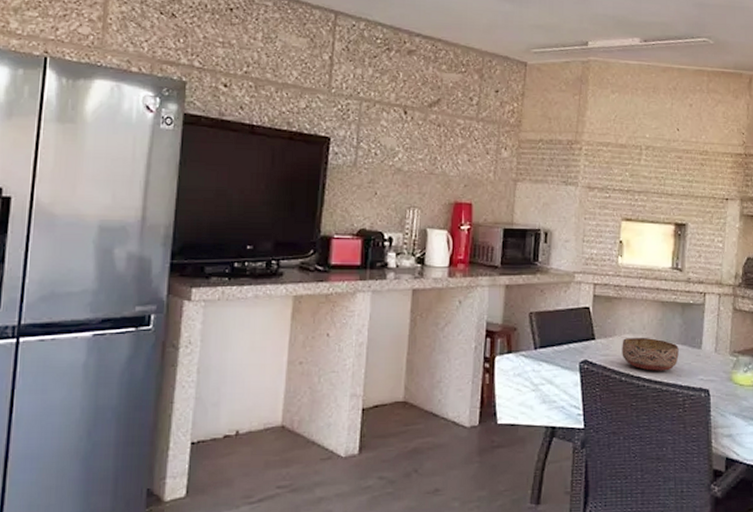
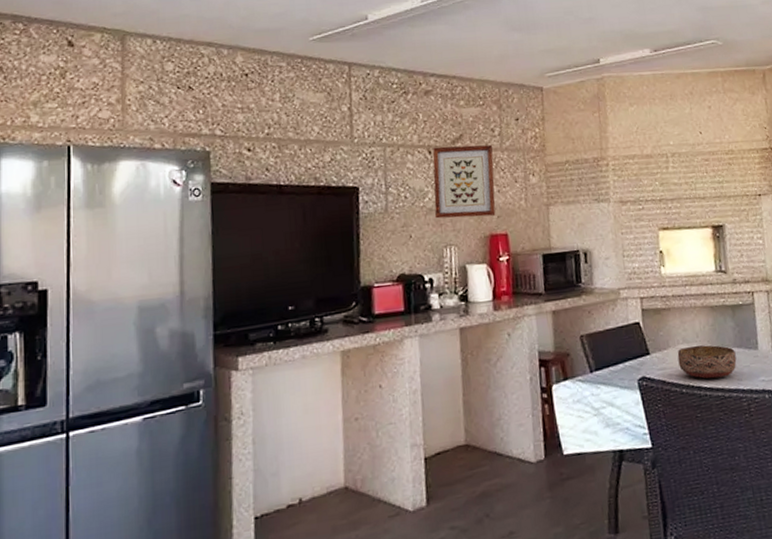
wall art: none [403,108,469,184] -> present [432,144,496,219]

